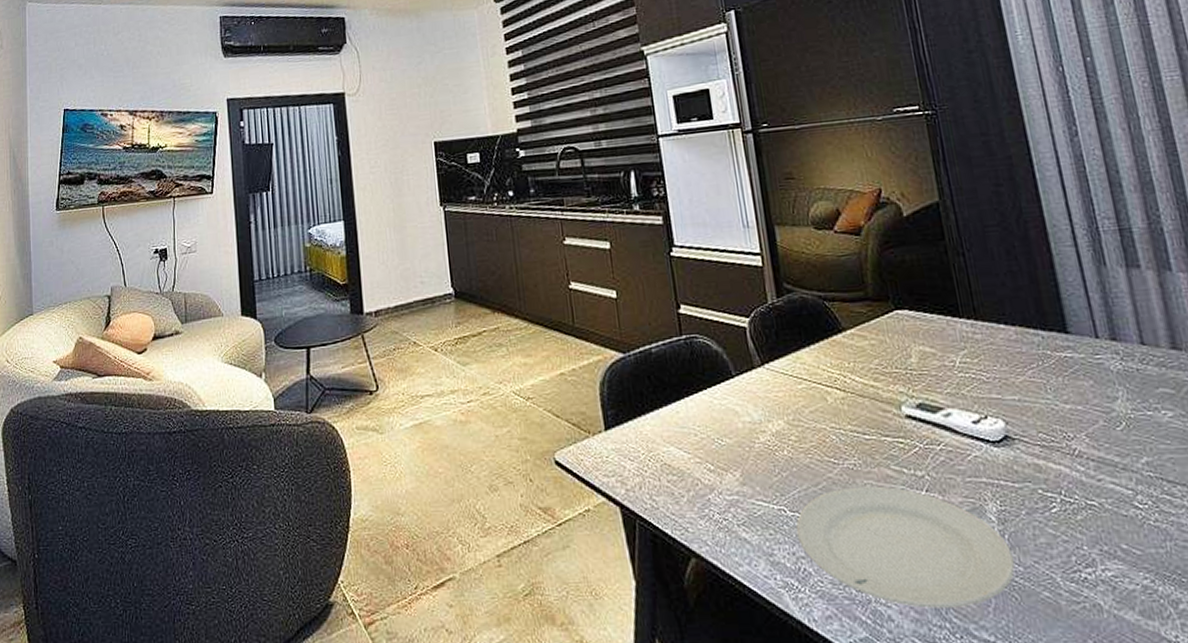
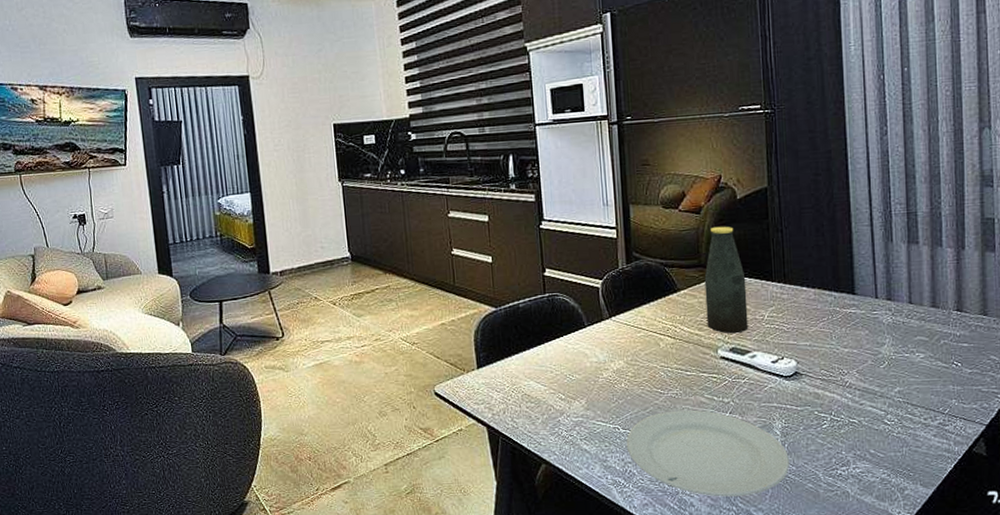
bottle: none [874,249,937,385] -> present [704,226,749,334]

